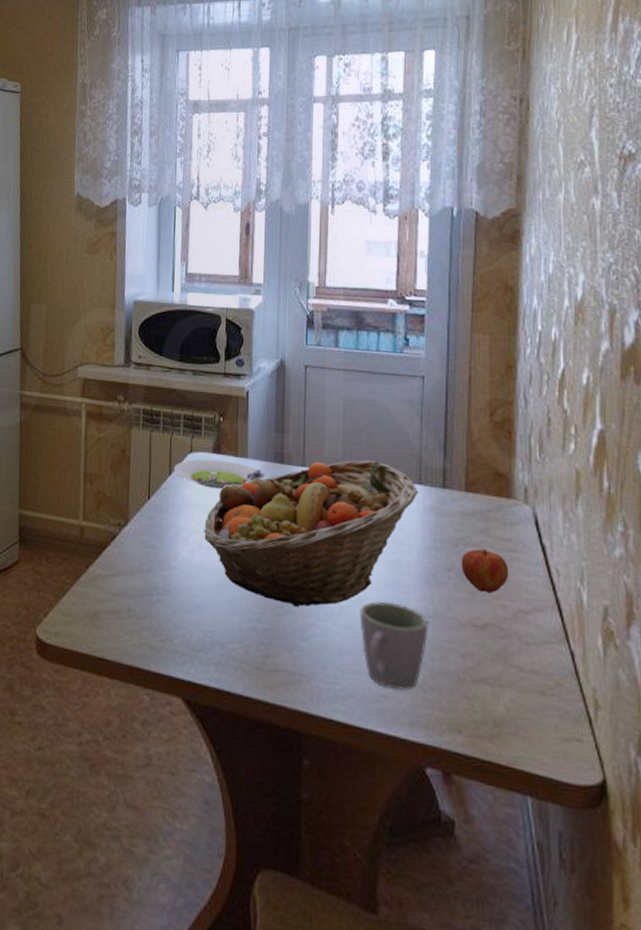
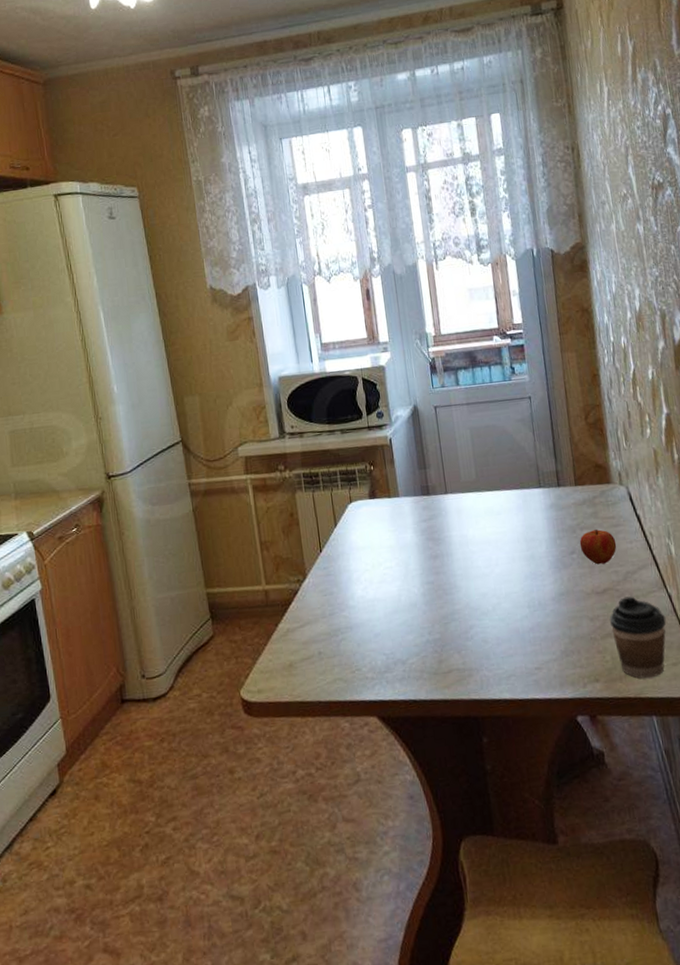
salad plate: present [173,458,265,490] -> none [337,502,416,530]
fruit basket: present [204,460,419,608] -> none [372,476,541,615]
mug: present [360,602,429,691] -> none [508,590,563,662]
coffee cup: none [486,639,563,748] -> present [609,596,667,678]

